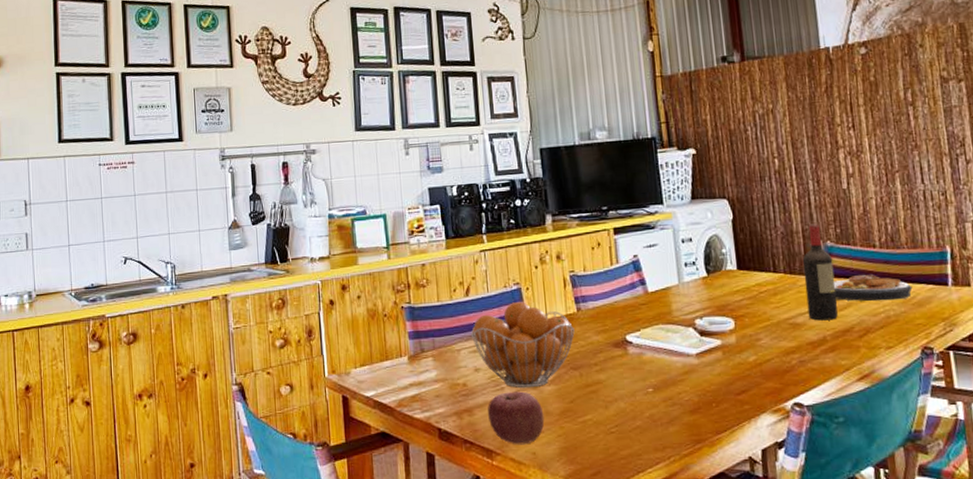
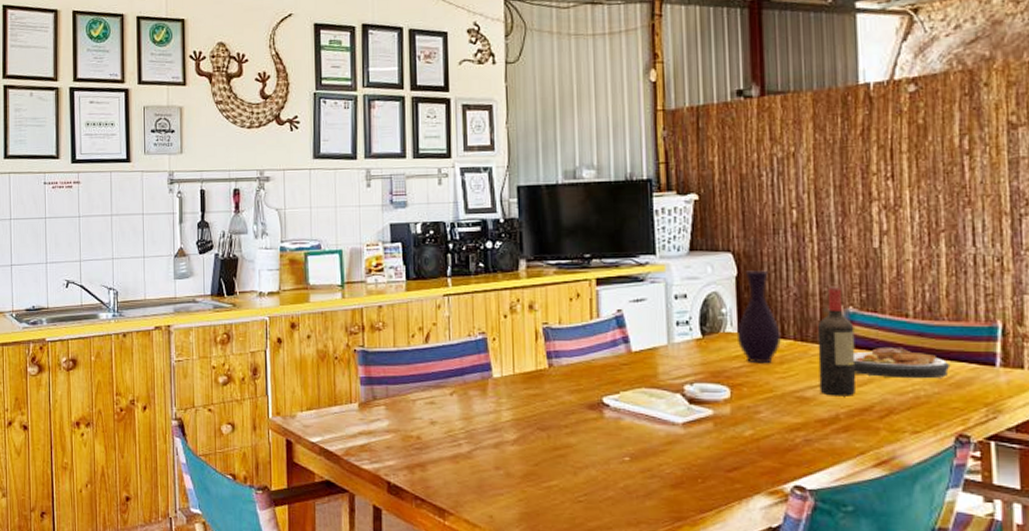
fruit basket: present [470,301,575,389] -> none [428,352,545,447]
apple: present [488,391,545,445] -> none [442,449,505,507]
vase: none [736,213,774,296] -> present [736,270,781,364]

